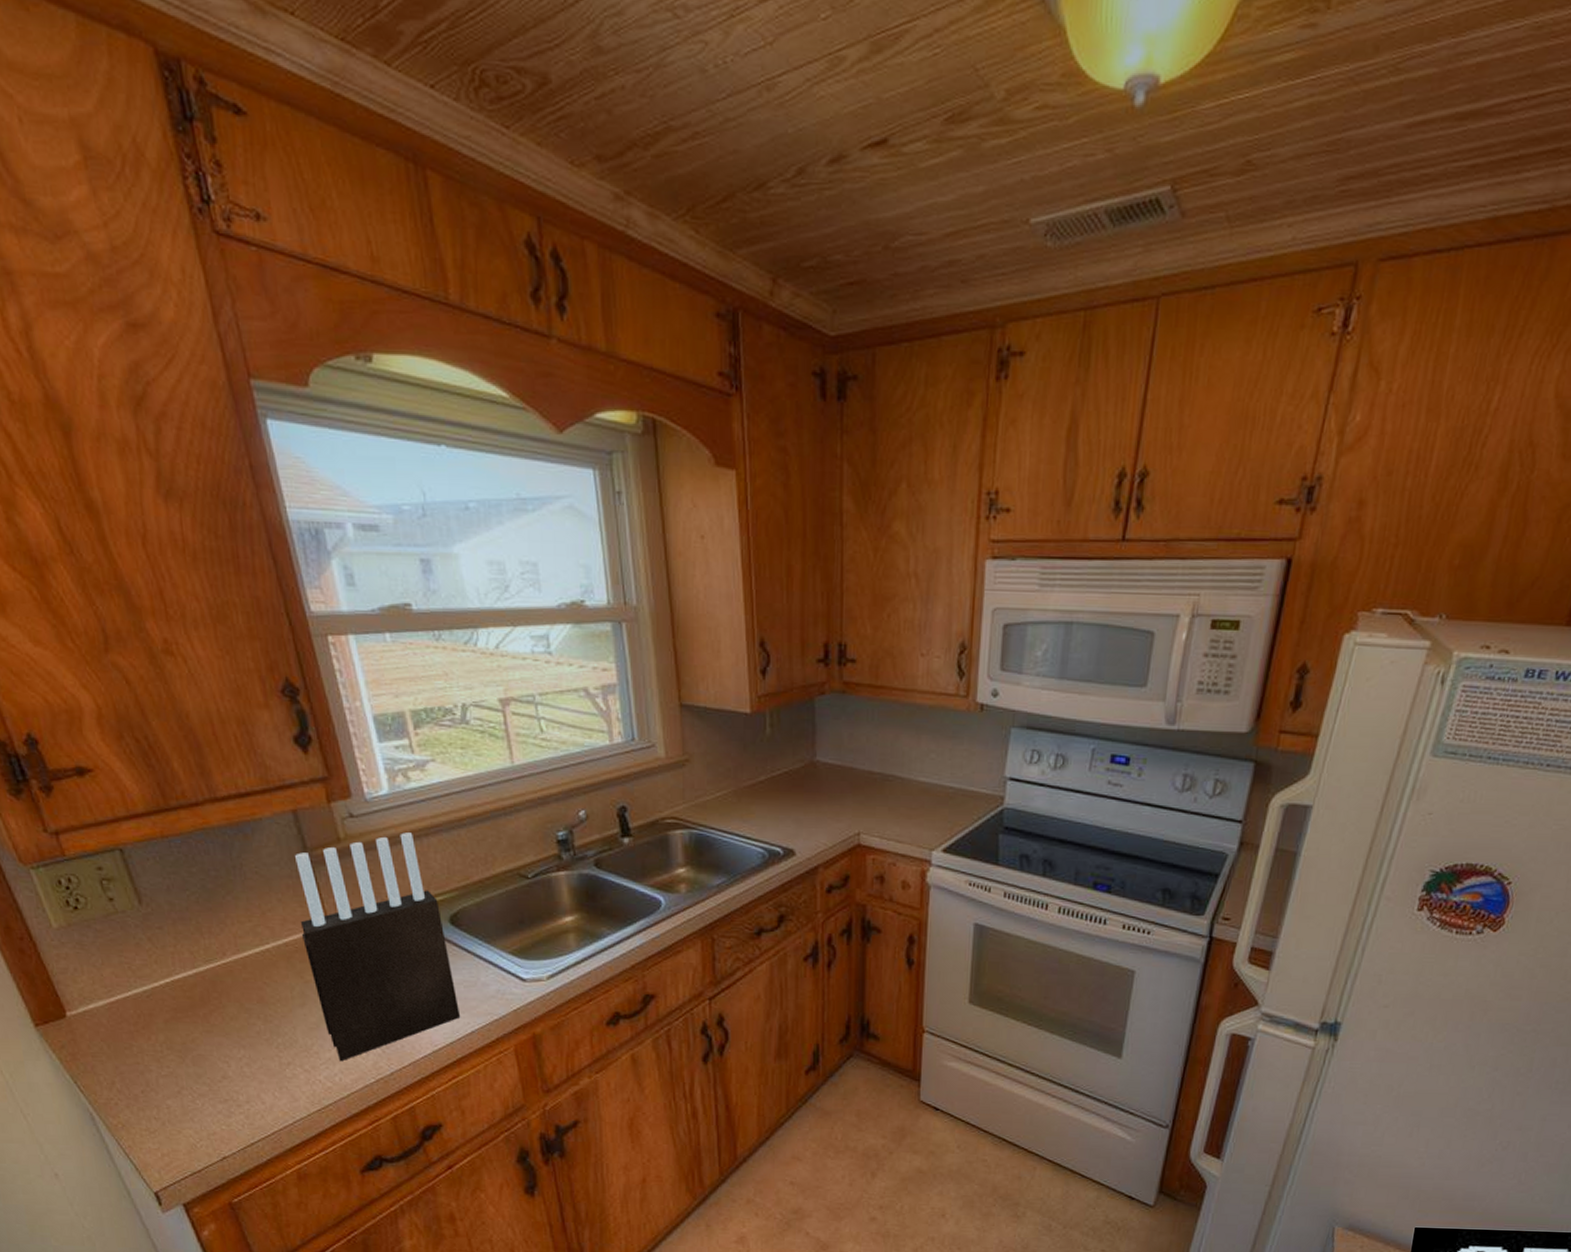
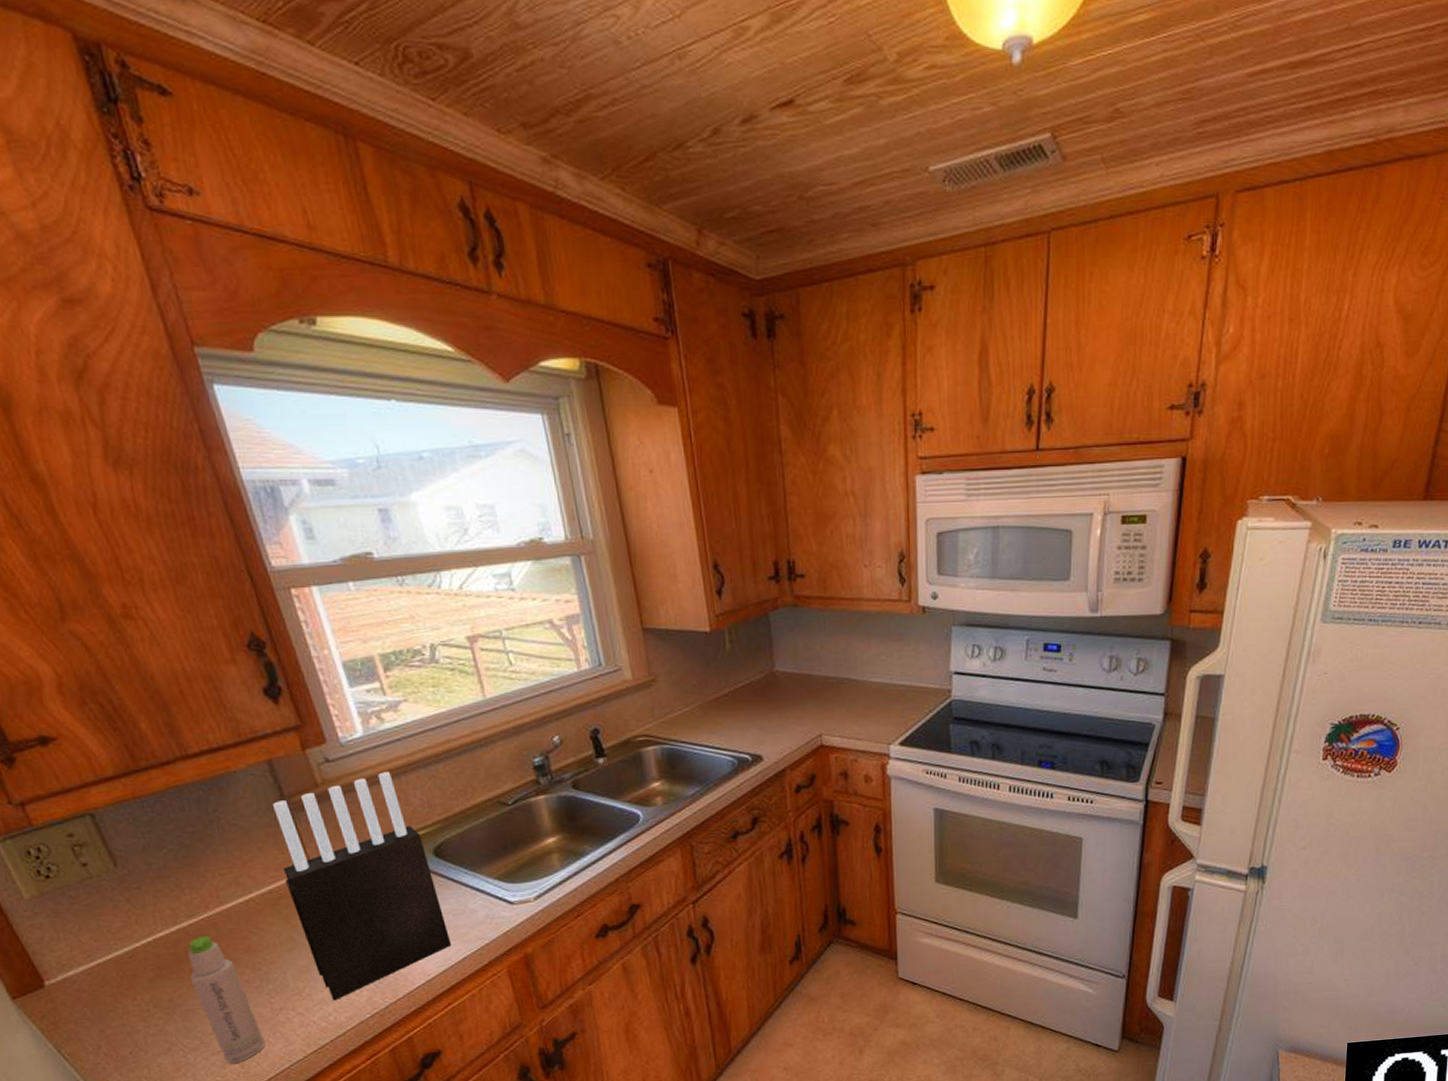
bottle: none [203,982,271,1114] -> present [187,935,265,1064]

